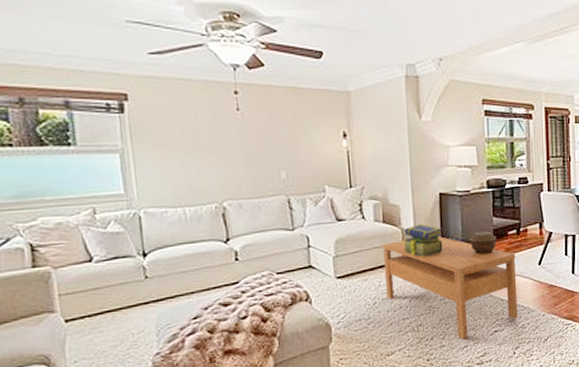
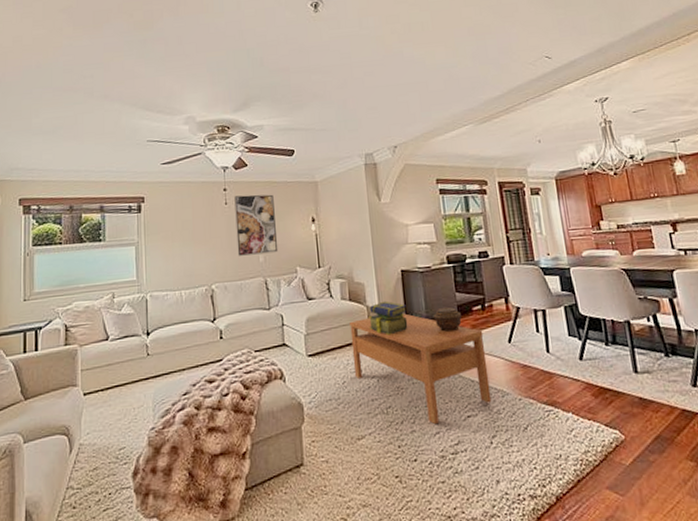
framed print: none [248,101,304,171] -> present [234,194,279,256]

